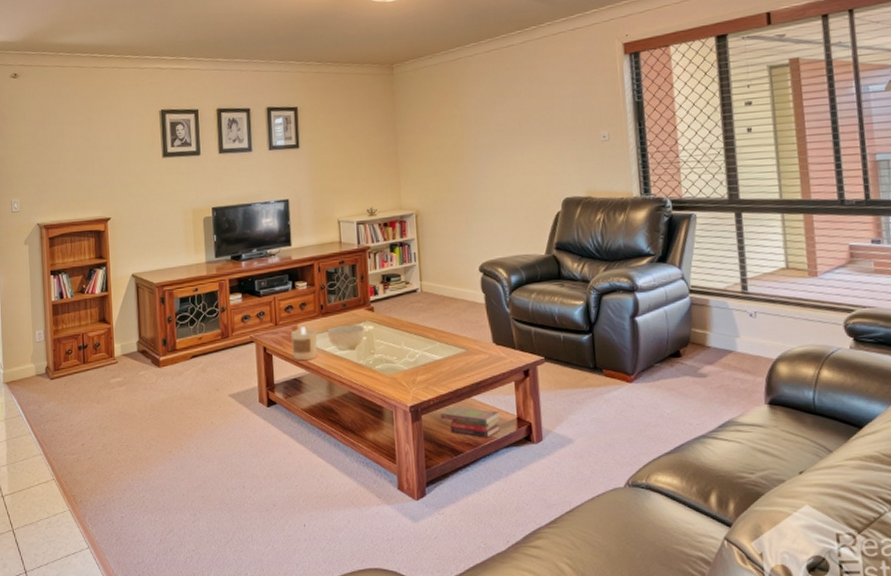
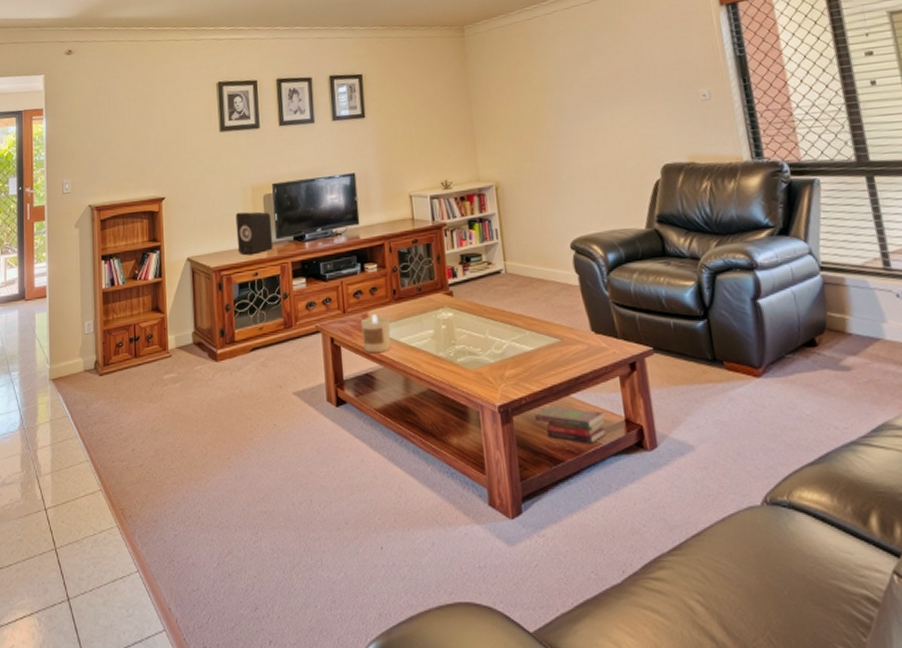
speaker: none [177,233,212,273] -> present [235,211,273,255]
bowl: present [326,324,365,351] -> none [400,311,444,342]

